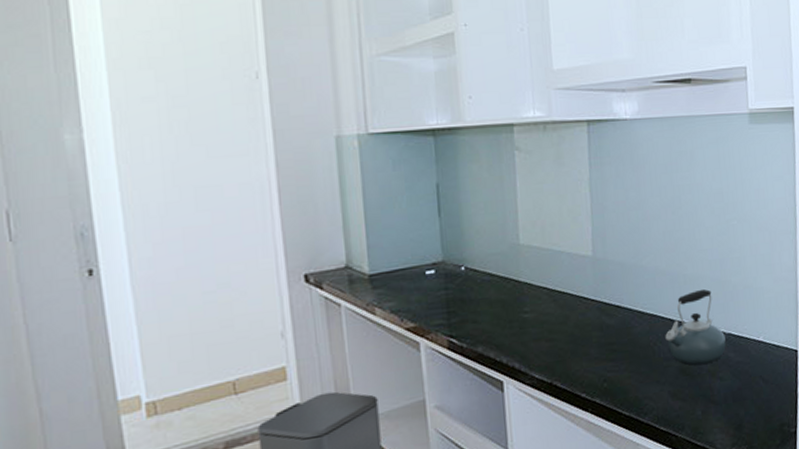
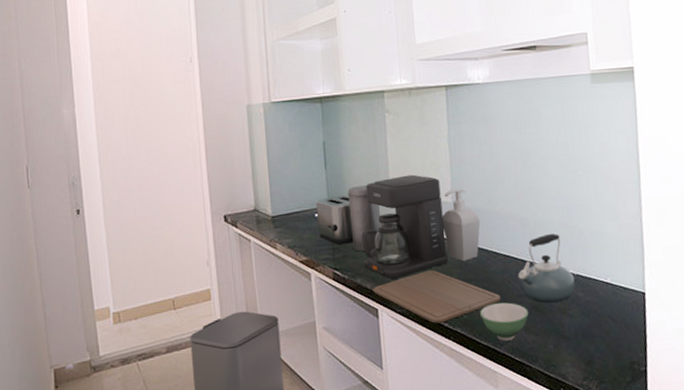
toaster: none [426,247,475,307] -> present [315,194,354,245]
canister: none [467,236,508,315] -> present [347,185,381,252]
coffee maker: none [484,223,587,346] -> present [361,174,448,279]
chopping board: none [497,333,645,395] -> present [373,270,501,324]
soap bottle: none [581,240,625,323] -> present [442,189,481,262]
bowl: none [621,366,676,410] -> present [479,302,529,341]

